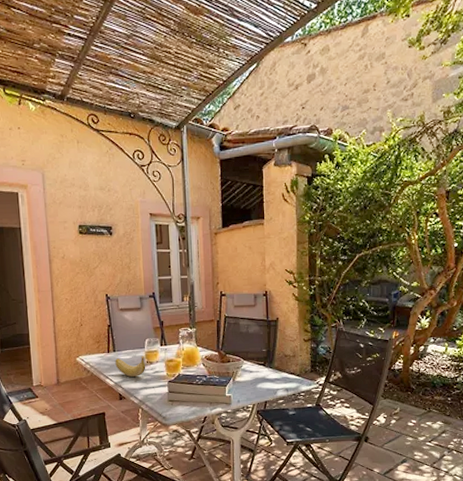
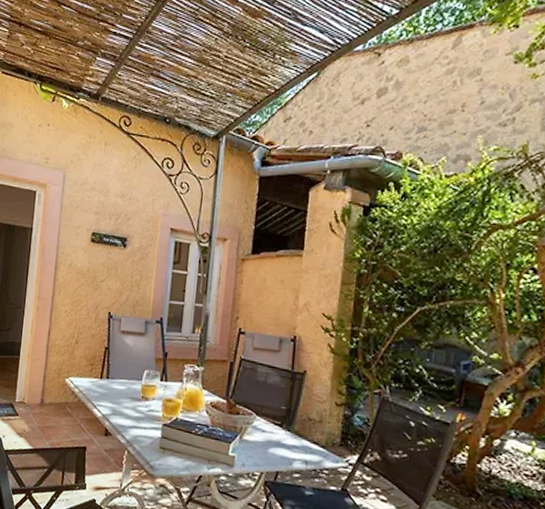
banana: present [115,355,146,377] -> none [106,387,140,412]

